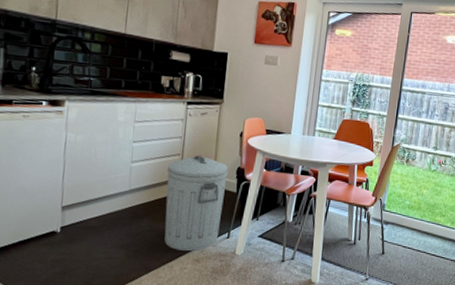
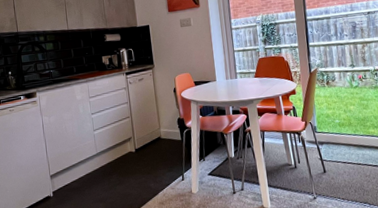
trash can: present [164,155,228,251] -> none [121,115,175,197]

